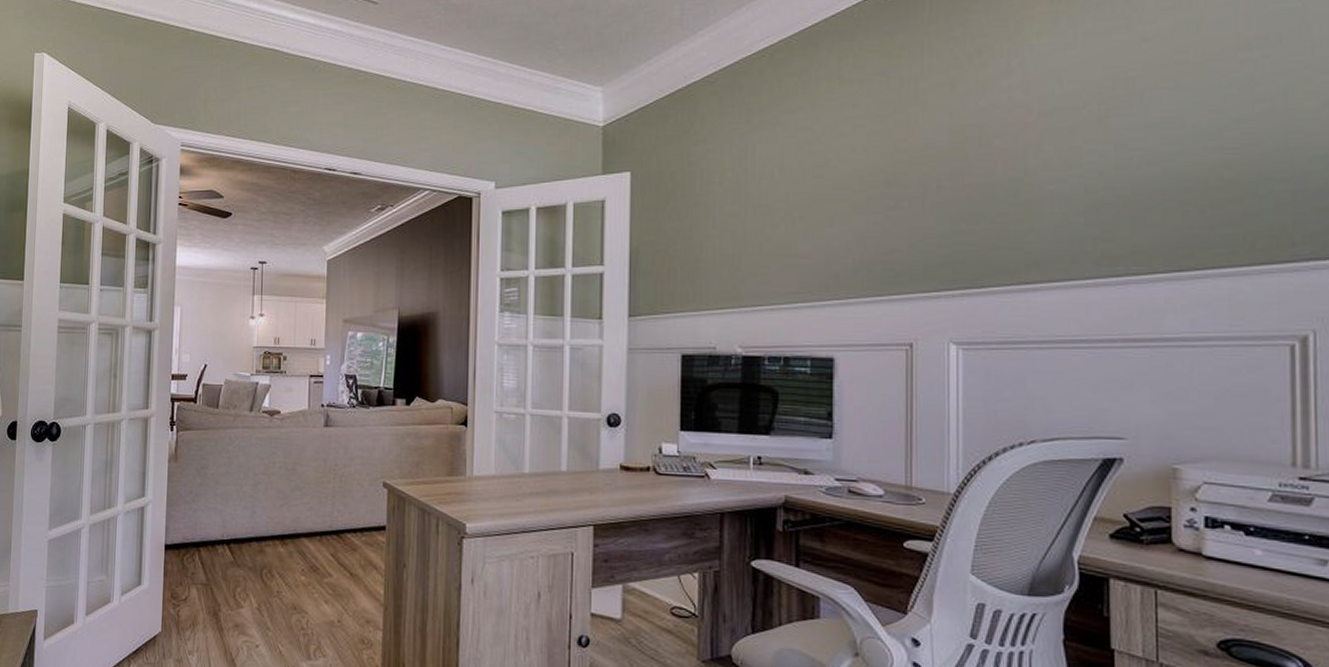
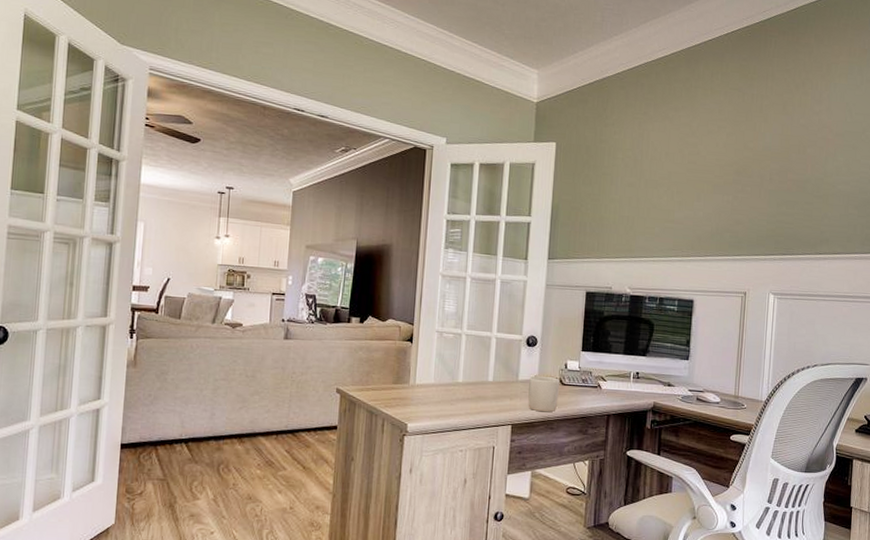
mug: none [613,463,653,510] -> present [528,375,560,412]

